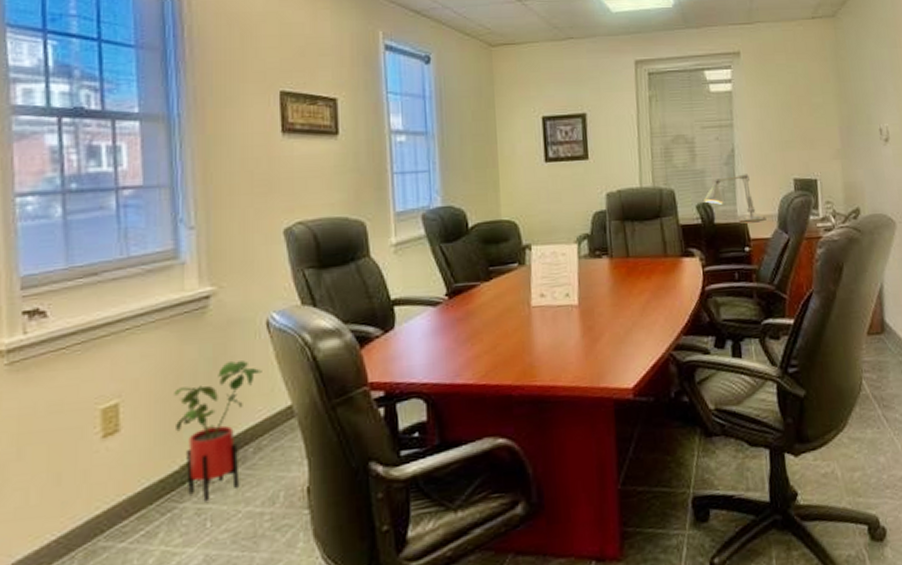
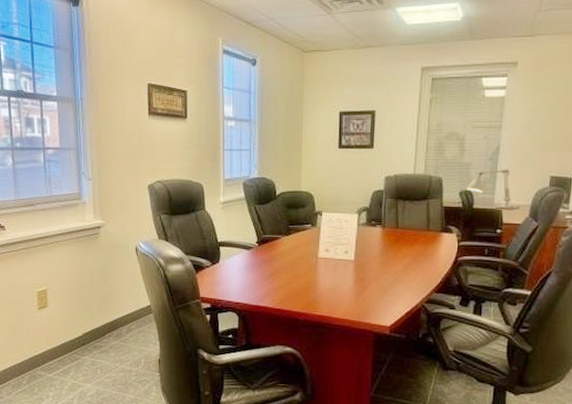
house plant: present [174,360,262,502] -> none [79,272,132,358]

